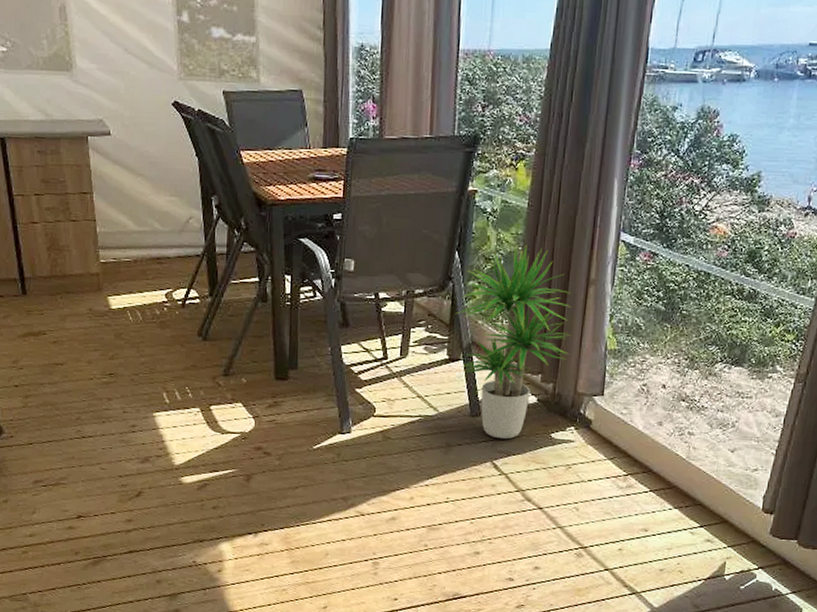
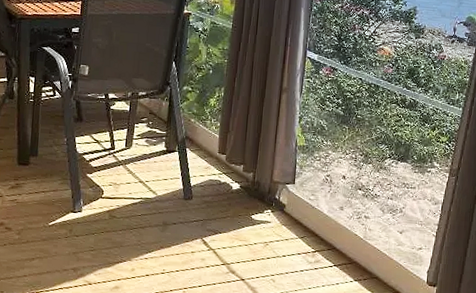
potted plant: present [454,245,571,439] -> none [171,58,268,219]

